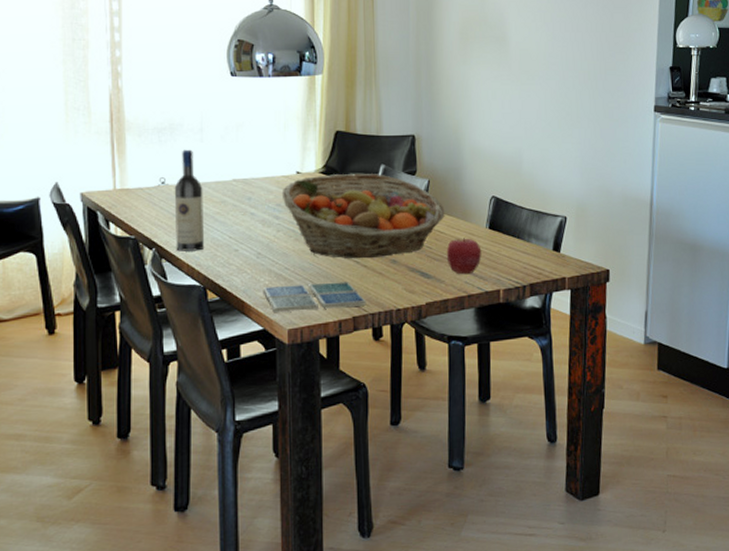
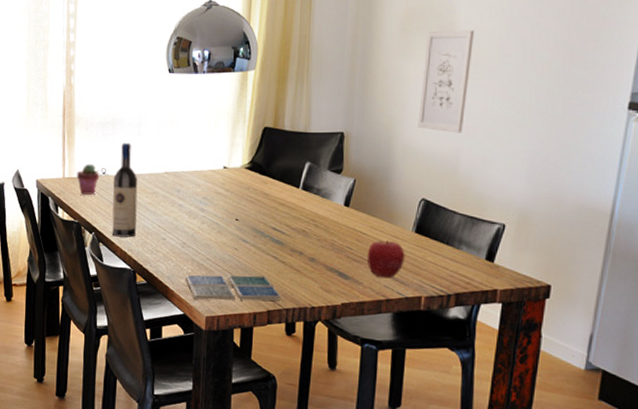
potted succulent: none [130,174,158,207] -> present [76,164,100,195]
fruit basket: present [281,173,445,259] -> none [208,169,369,255]
wall art: none [482,40,524,134] -> present [418,30,474,133]

